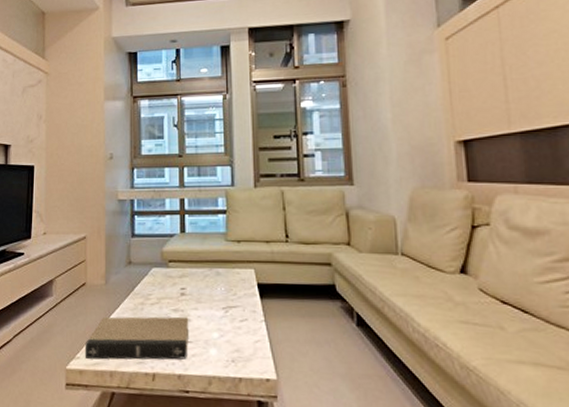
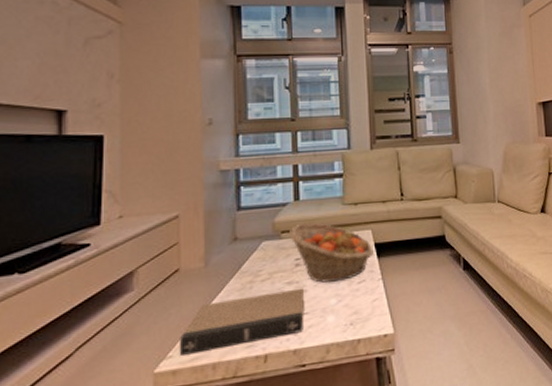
fruit basket: none [176,256,256,316] -> present [290,223,374,283]

